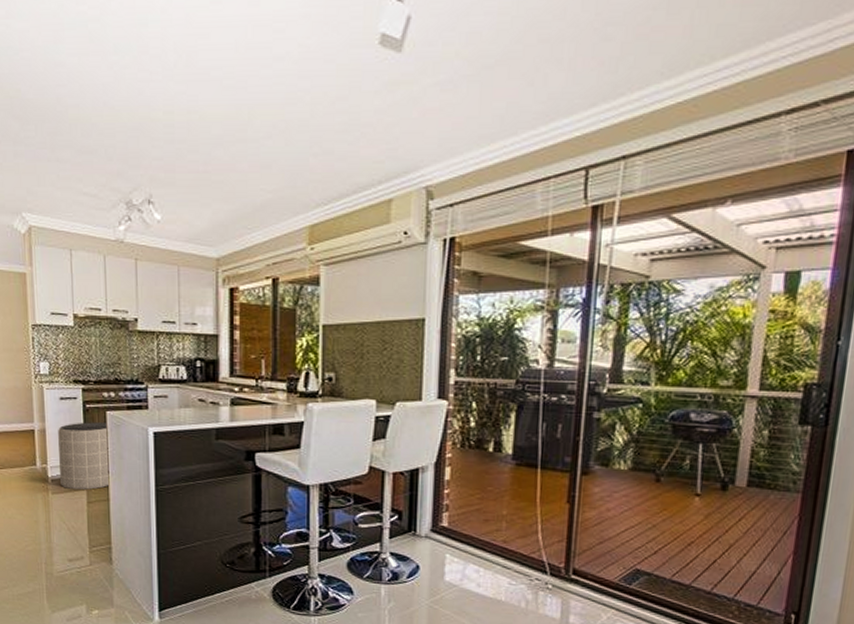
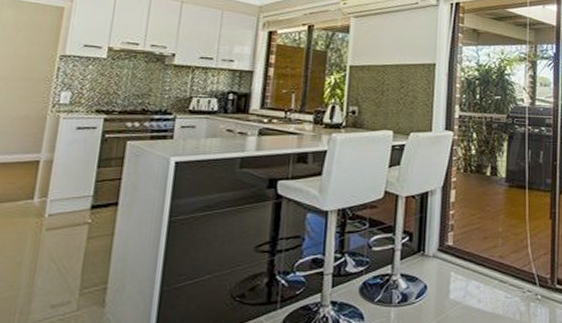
trash can: present [58,422,110,490] -> none [59,152,125,225]

